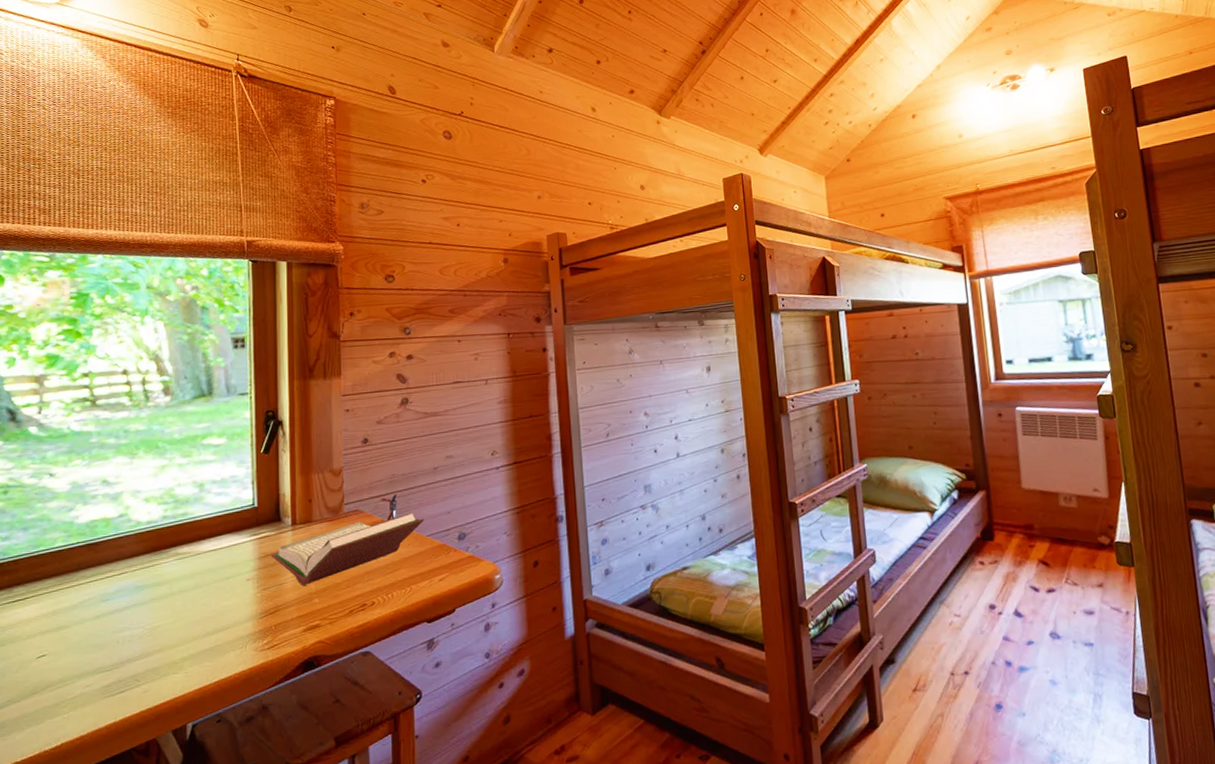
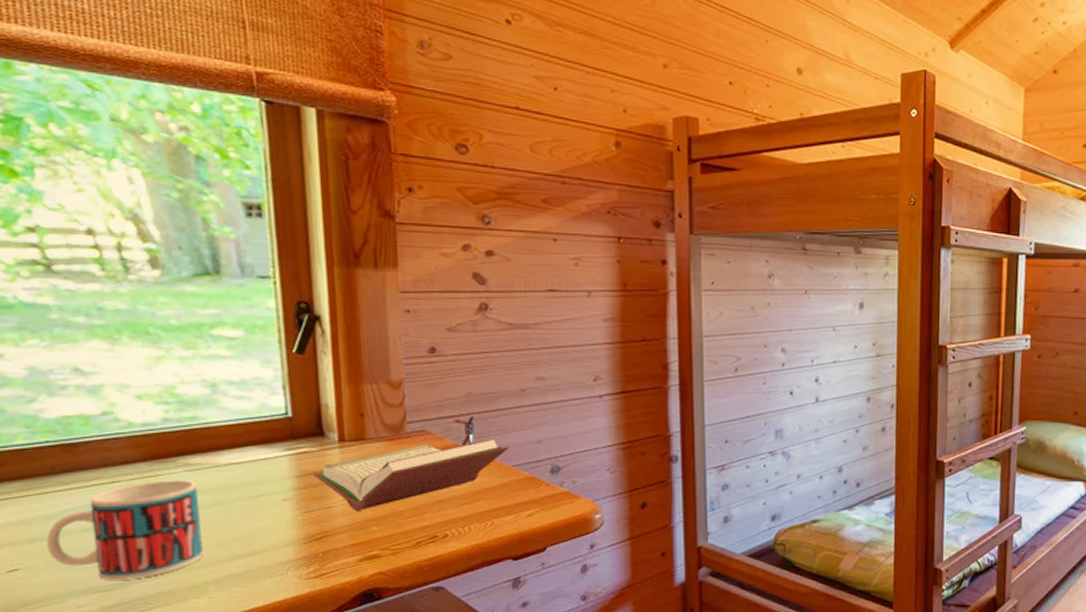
mug: none [68,567,183,661] -> present [46,480,203,580]

